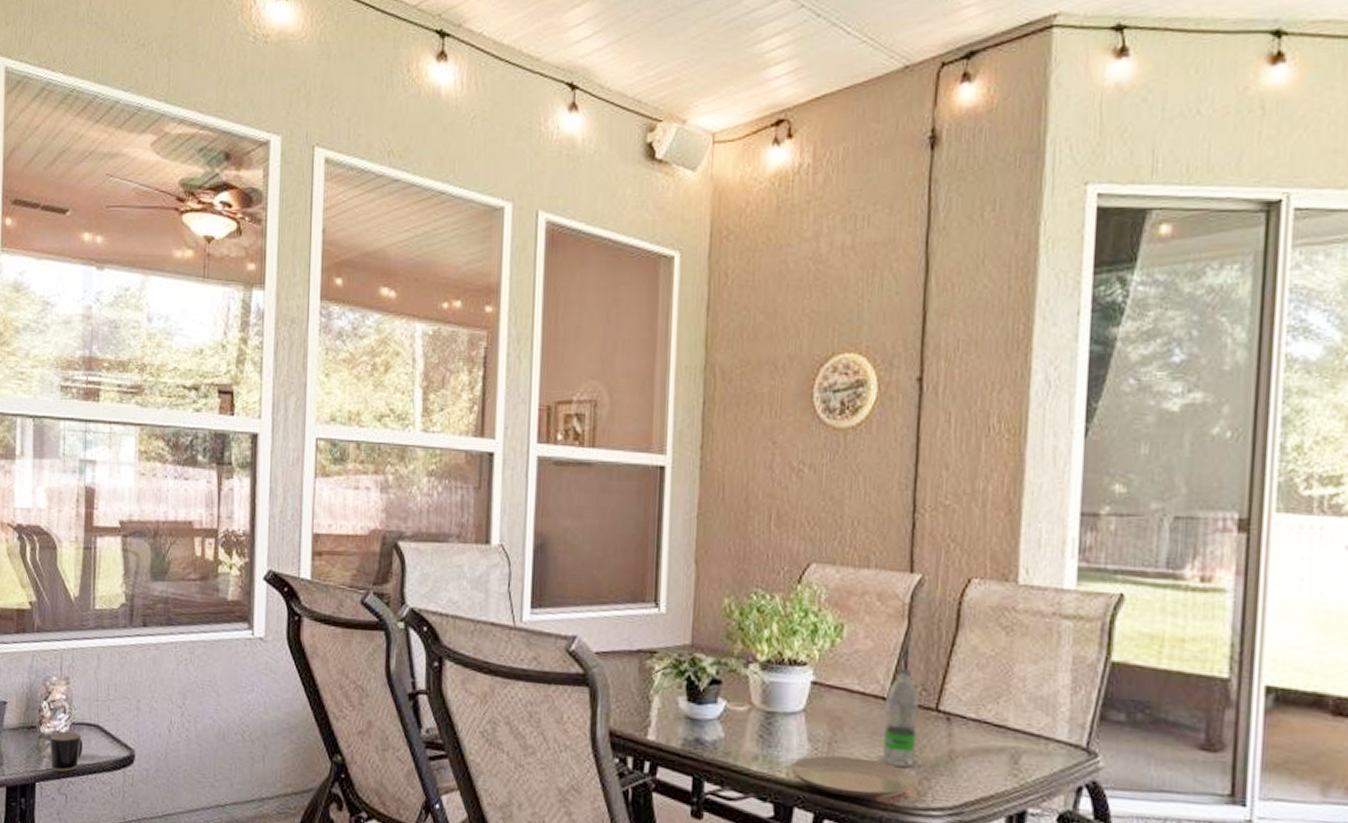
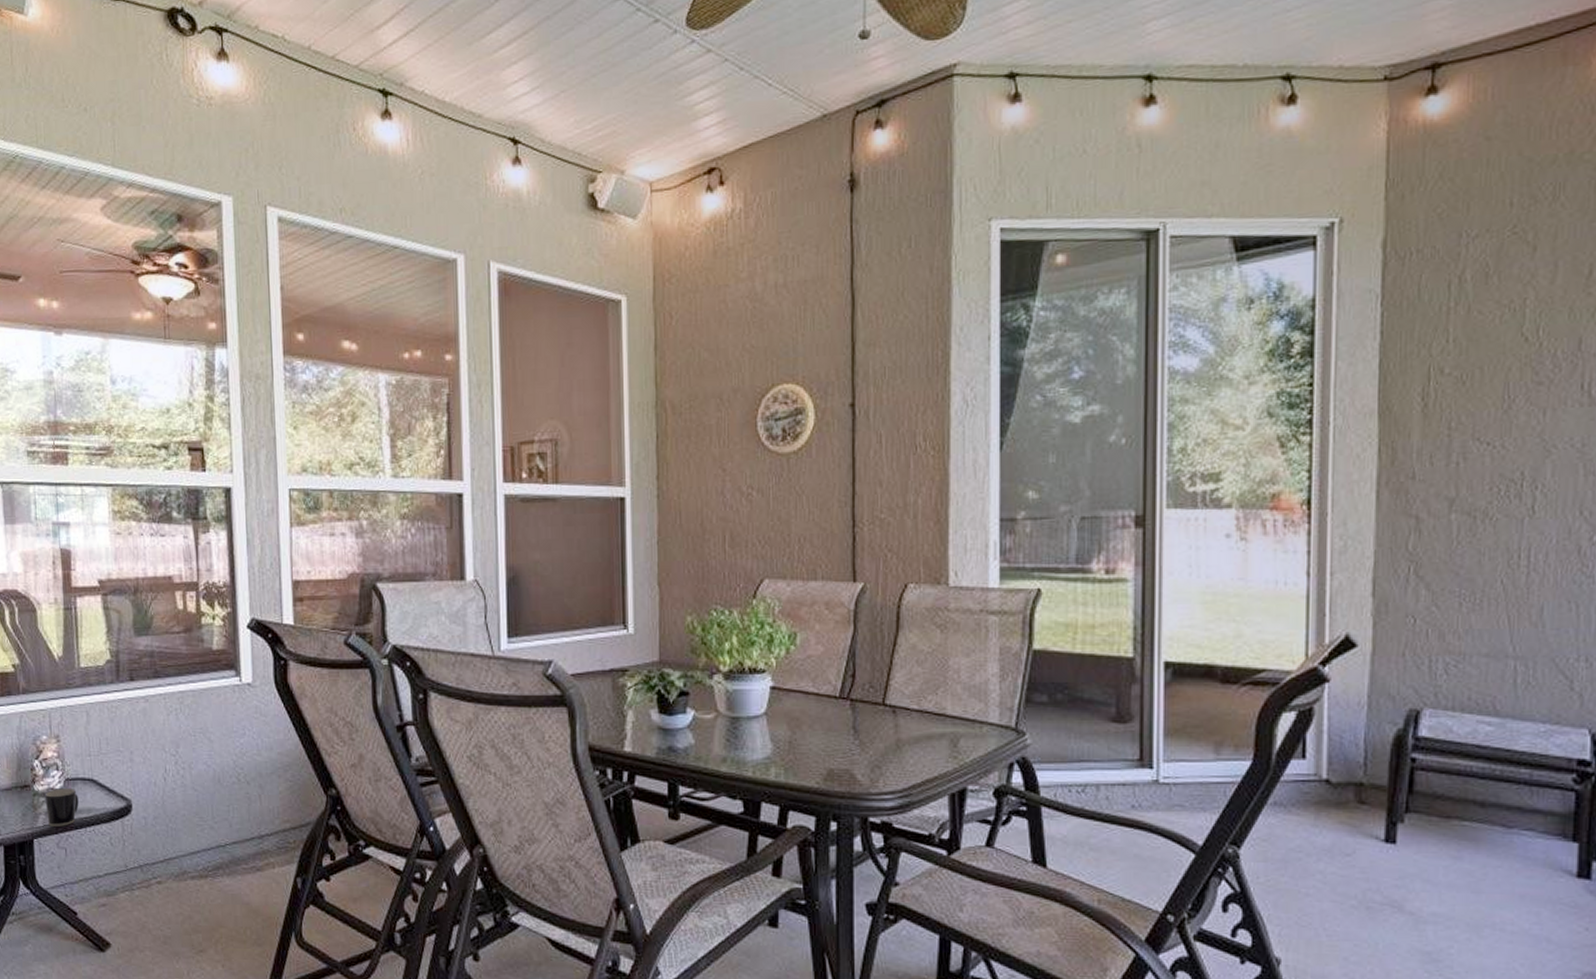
plate: present [791,755,916,800] -> none [757,752,869,789]
bottle: present [882,667,919,769] -> none [837,668,867,759]

